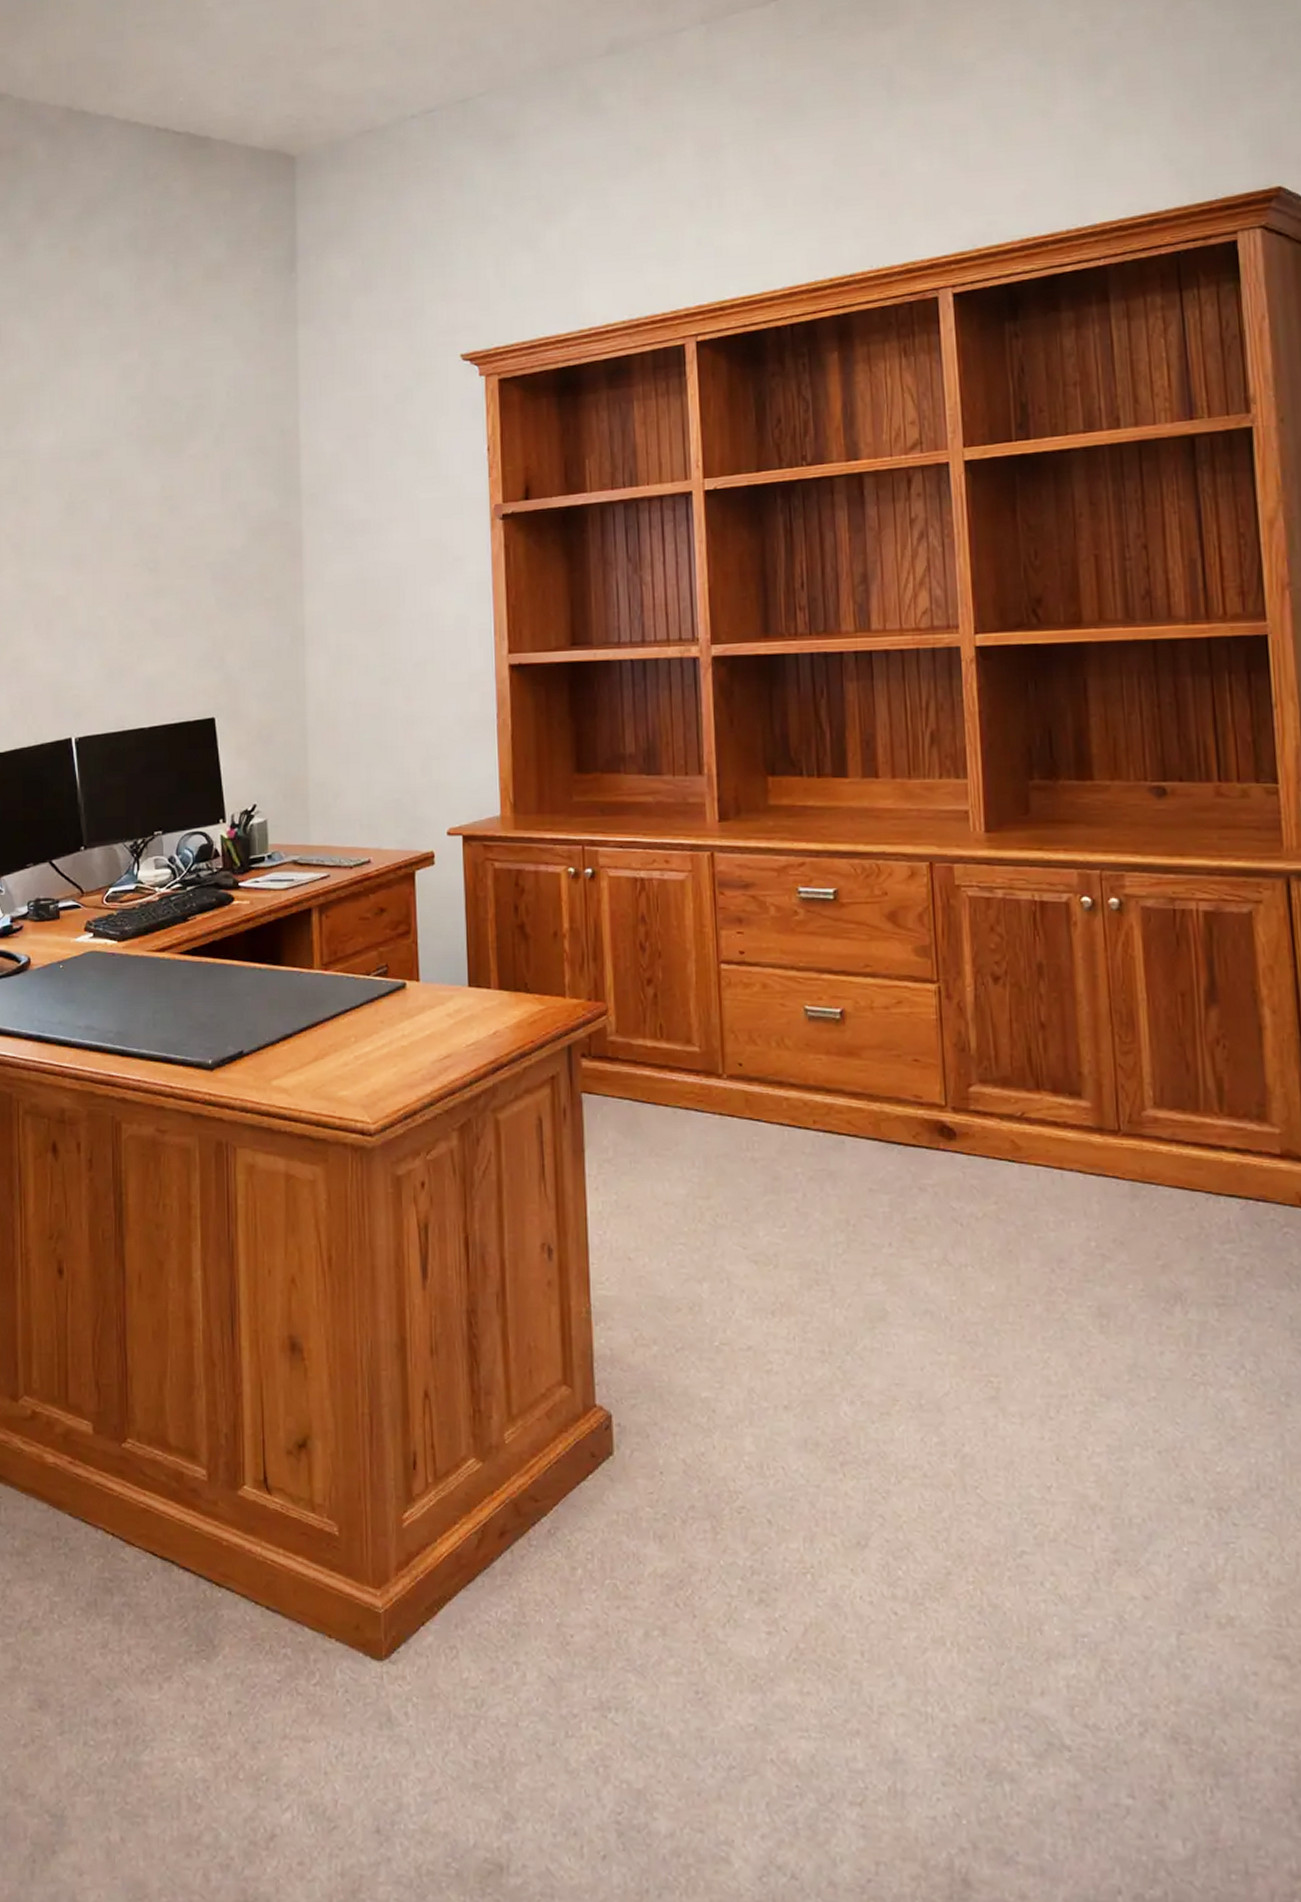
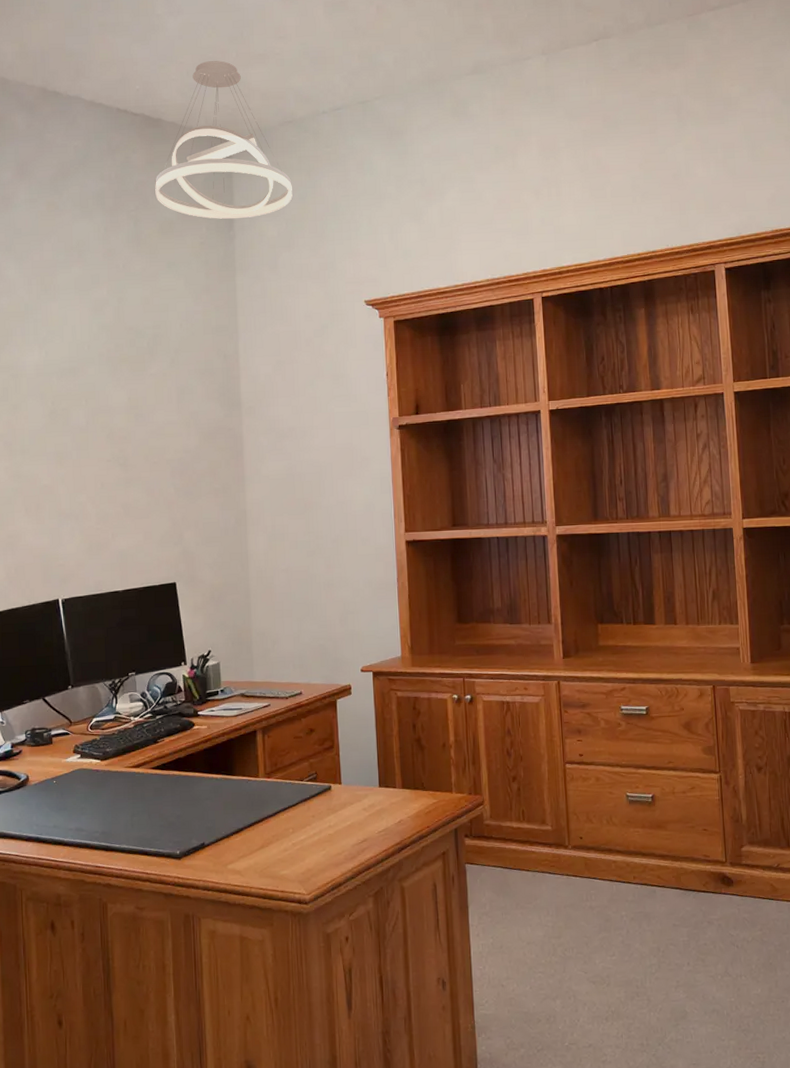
pendant light: none [200,59,371,259] -> present [155,61,293,219]

